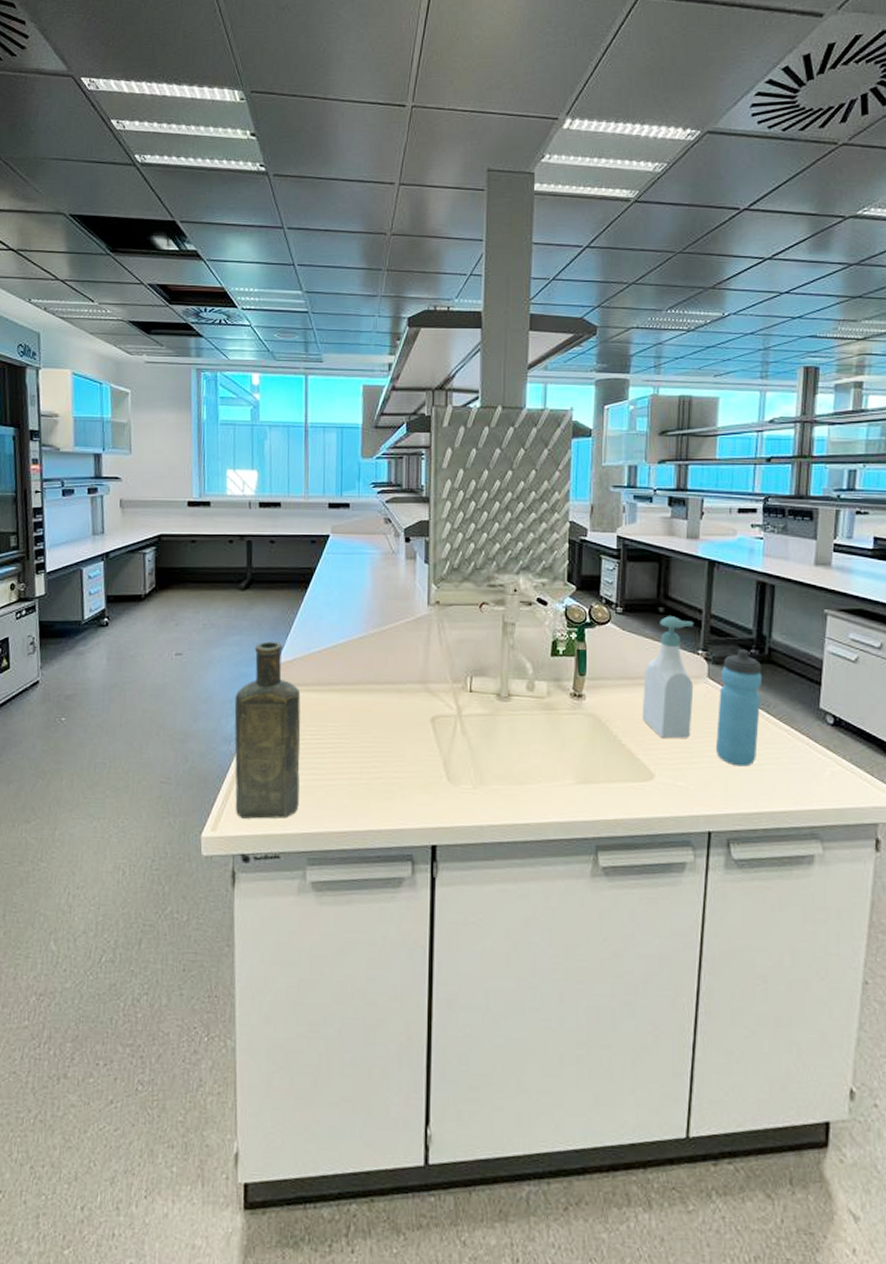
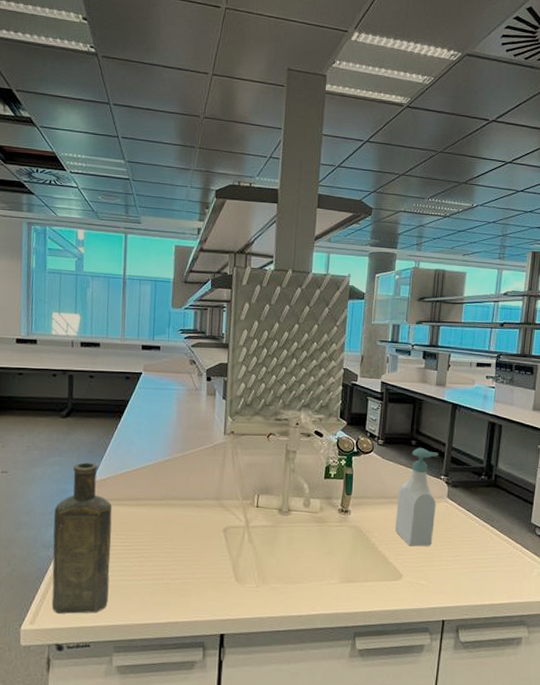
water bottle: present [715,649,763,767] -> none [450,476,489,569]

